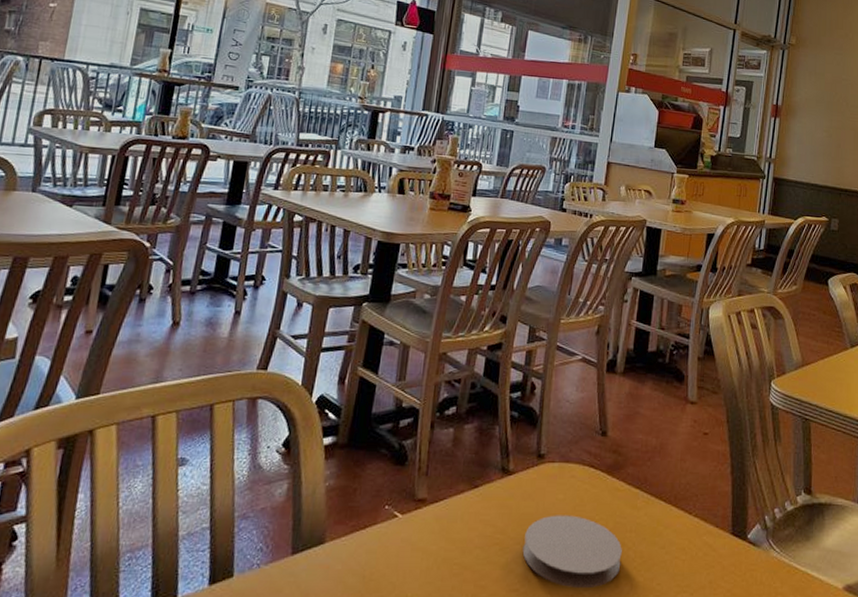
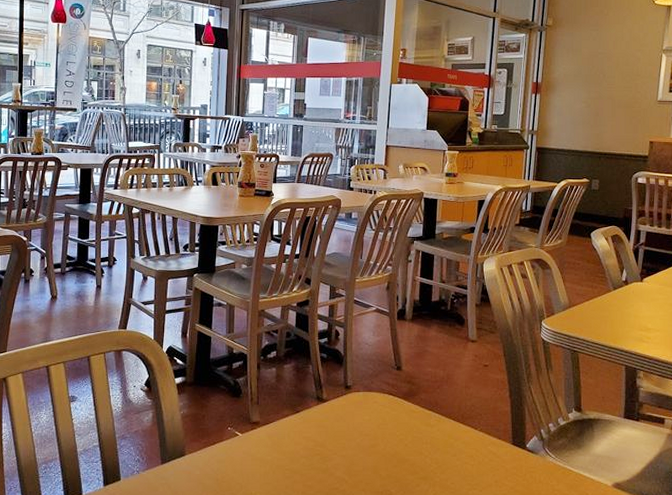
coaster: present [522,515,622,589] -> none [339,432,420,487]

